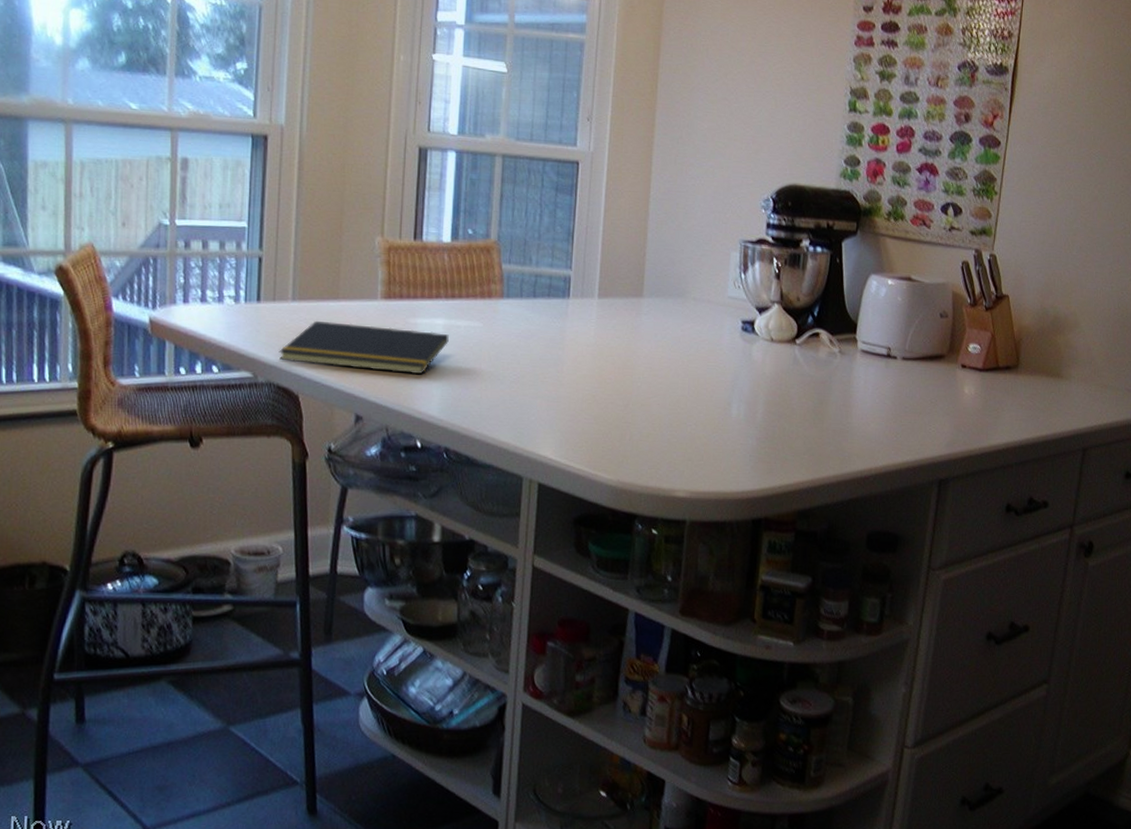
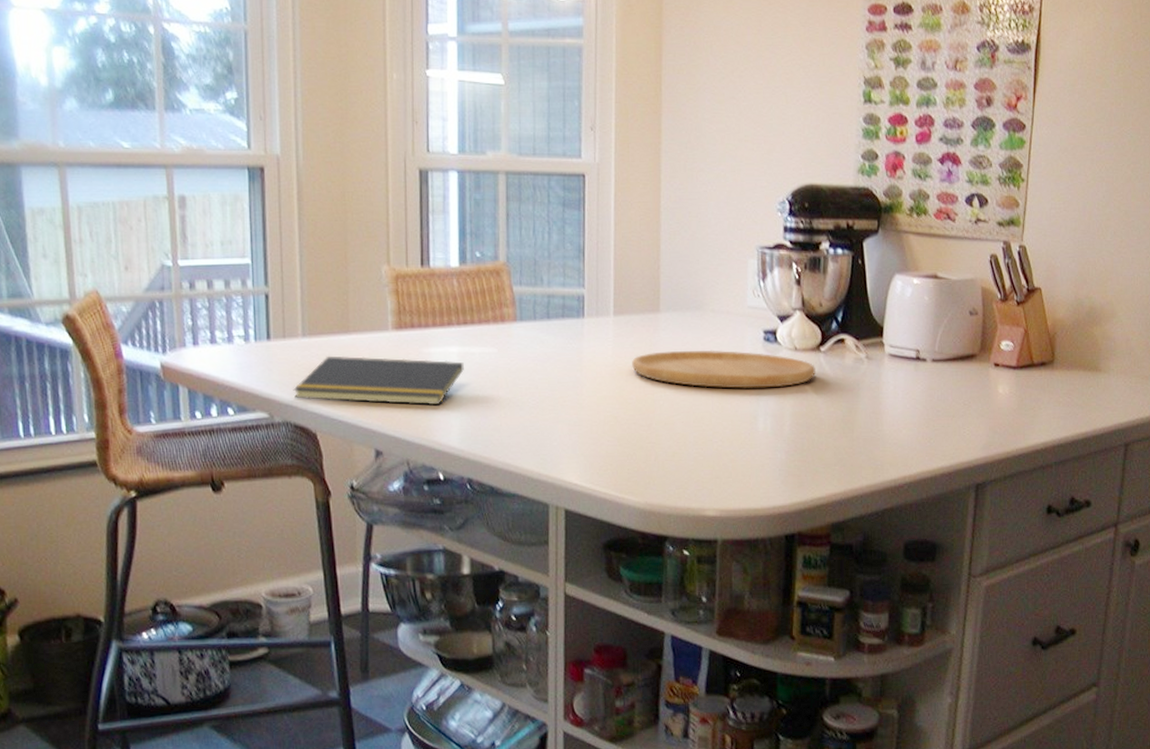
cutting board: none [613,335,790,376] -> present [632,350,815,389]

